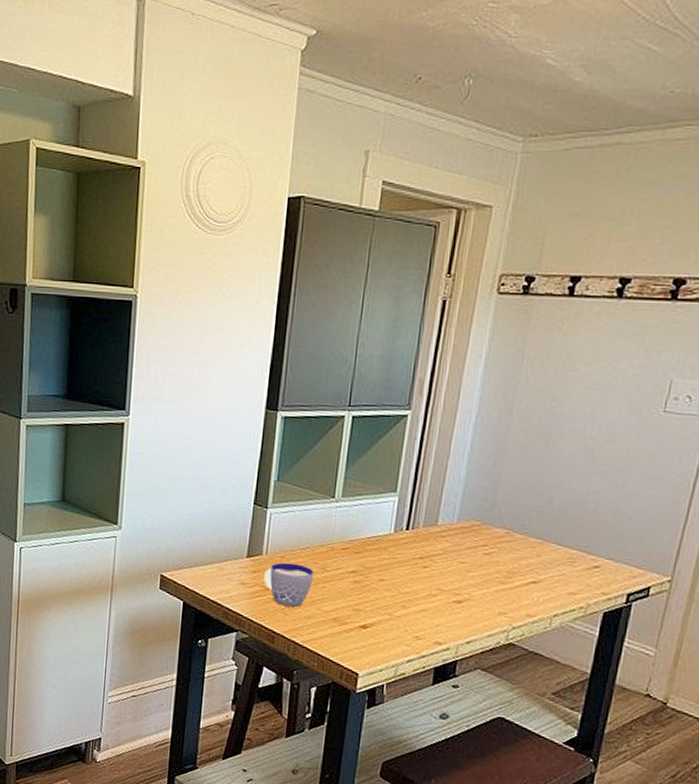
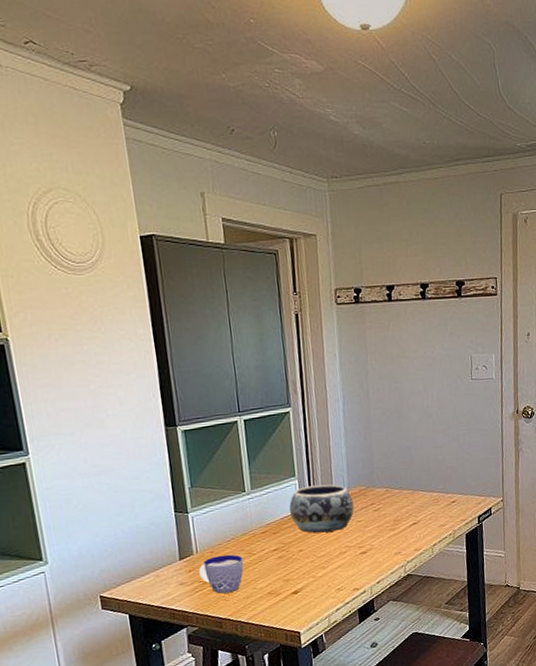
decorative bowl: none [380,506,461,568] -> present [289,484,354,533]

